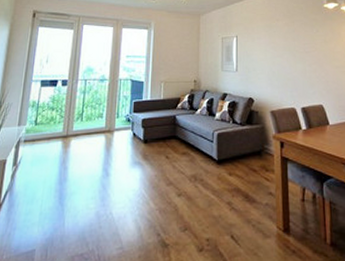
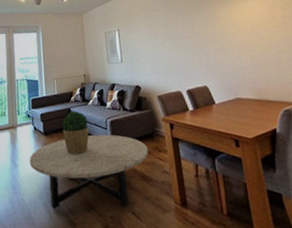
coffee table: none [123,147,255,229] -> present [29,134,149,209]
potted plant: none [164,120,194,167] -> present [62,111,89,155]

